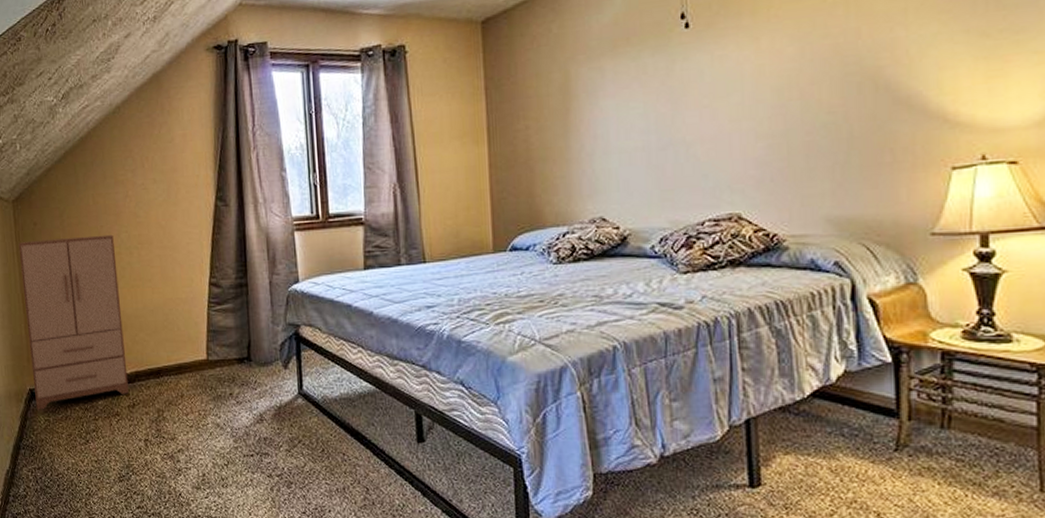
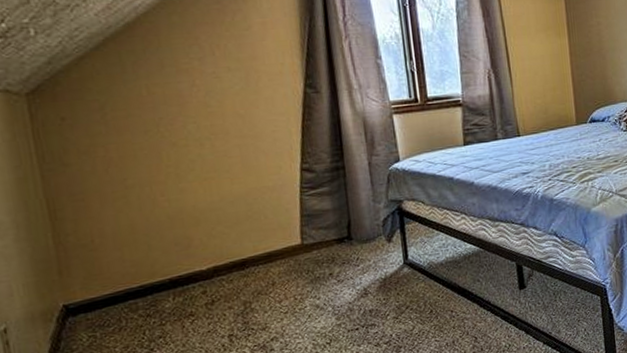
cabinet: present [18,234,129,410] -> none [37,126,206,327]

